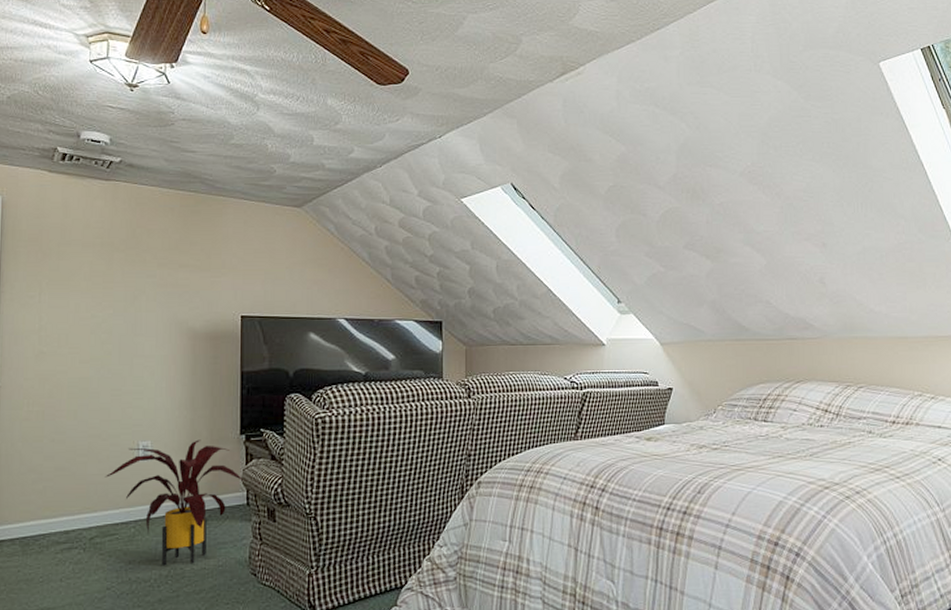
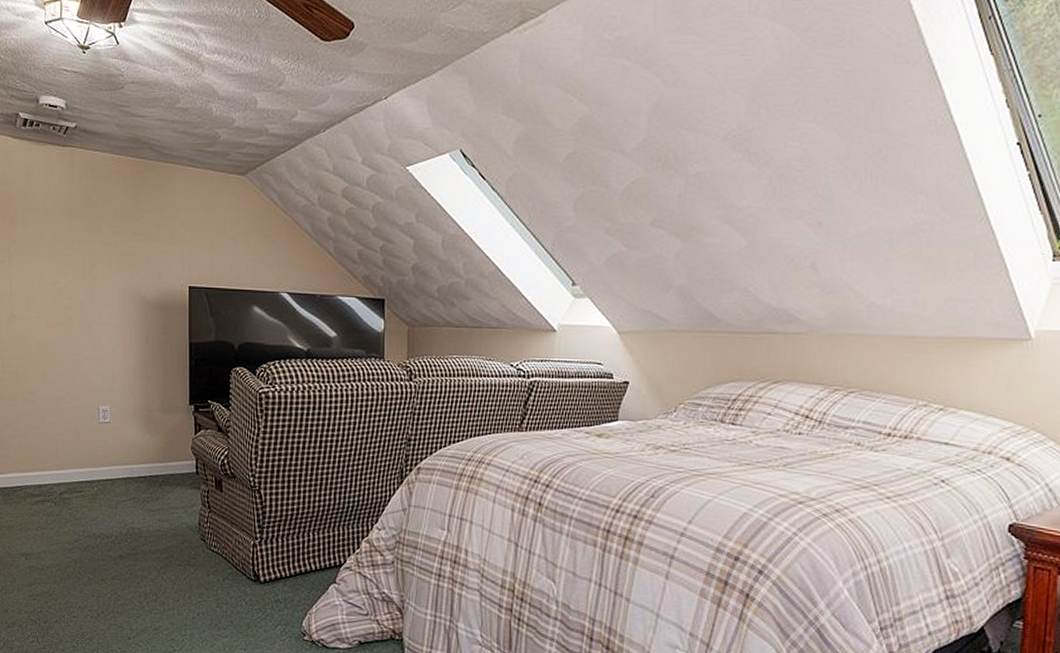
house plant: present [105,439,243,566] -> none [70,407,192,525]

